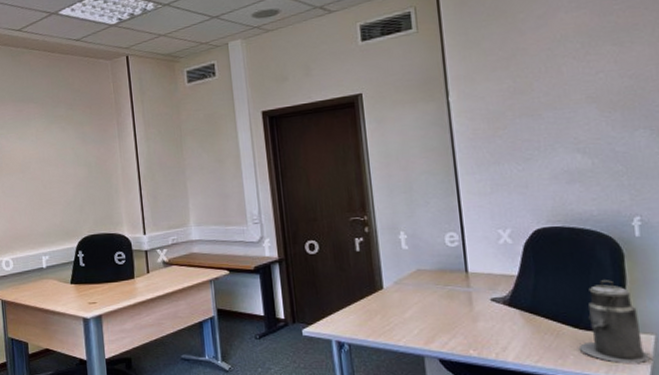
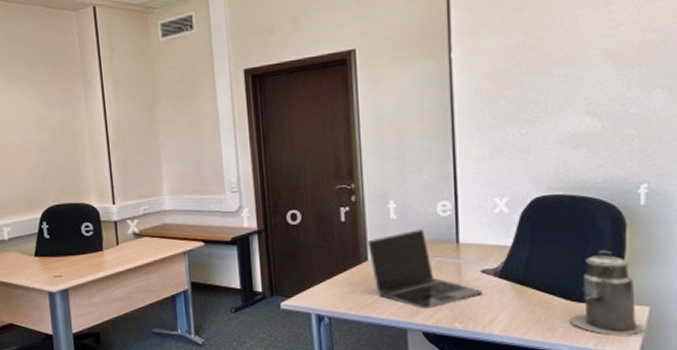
laptop: none [382,259,494,336] -> present [368,229,483,309]

